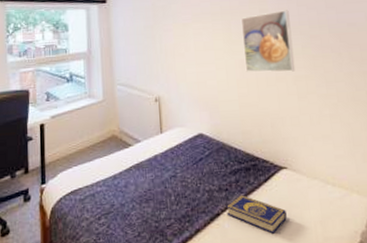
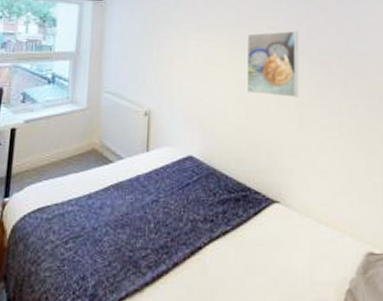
book: present [226,195,287,234] -> none [210,228,274,274]

